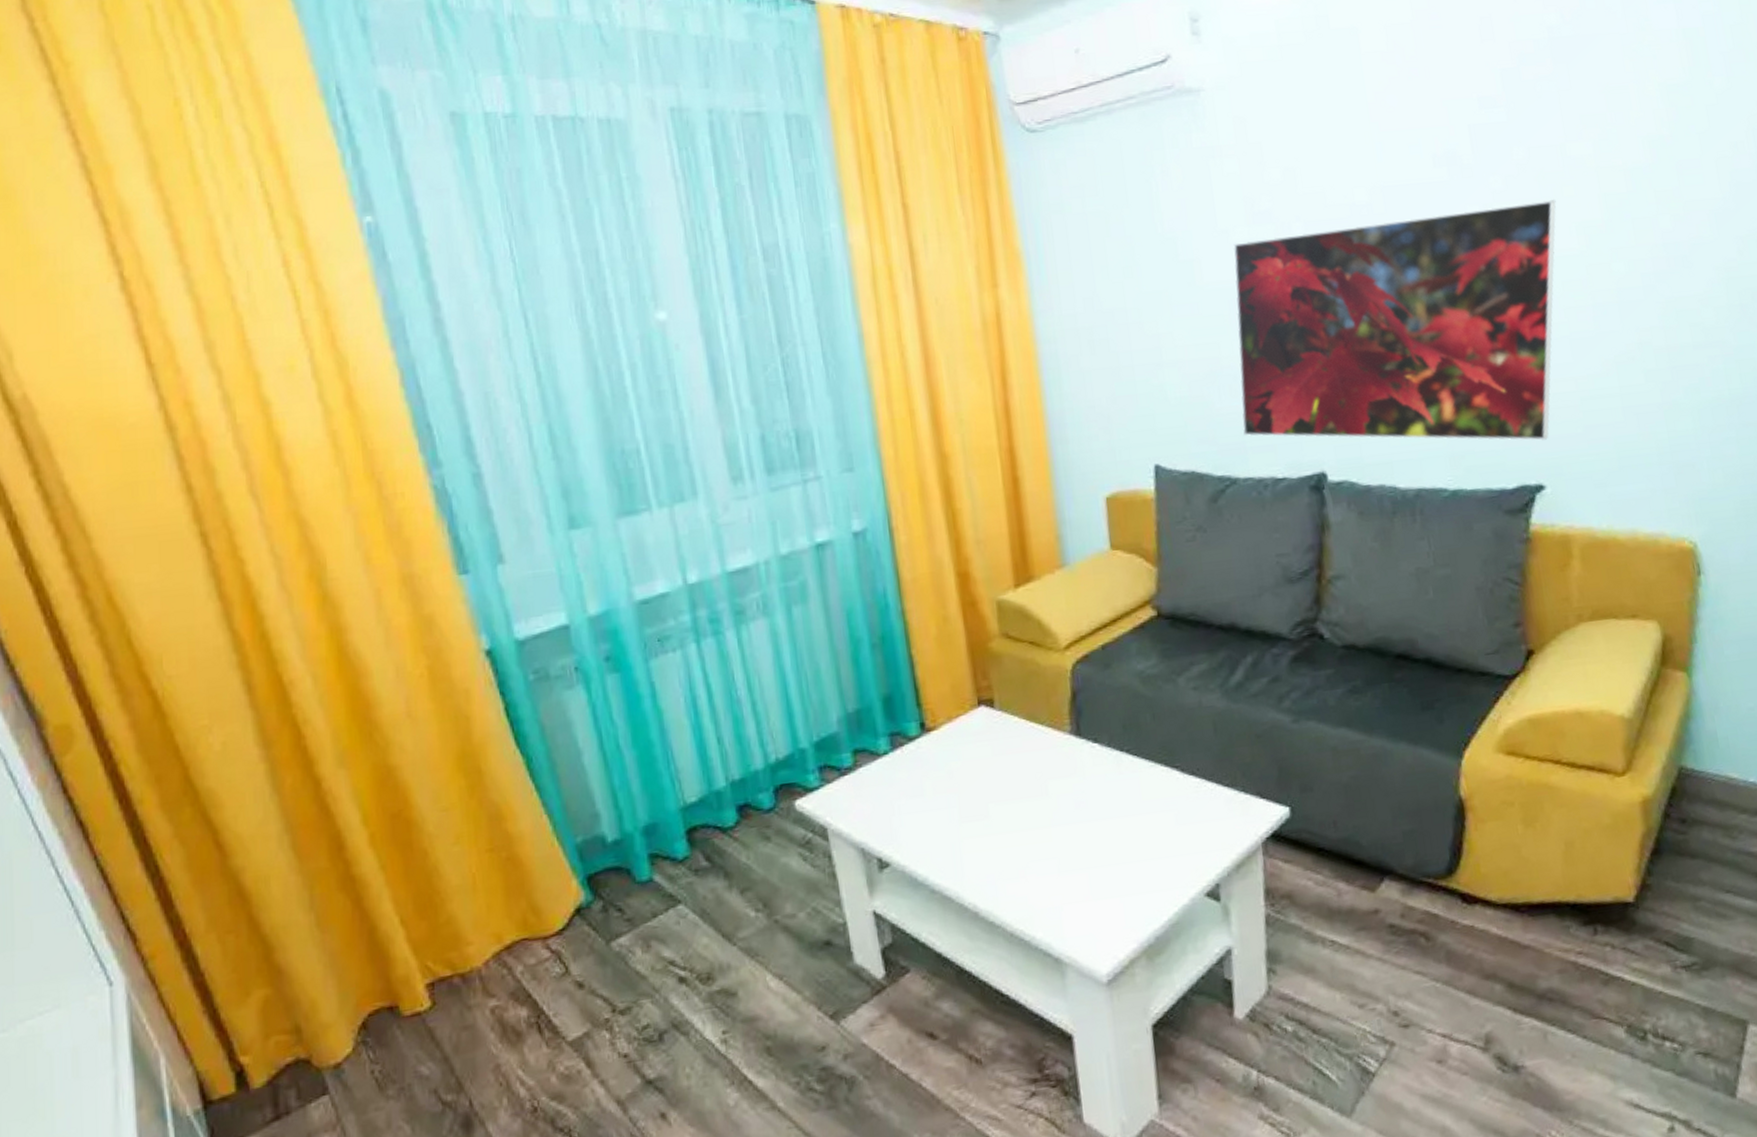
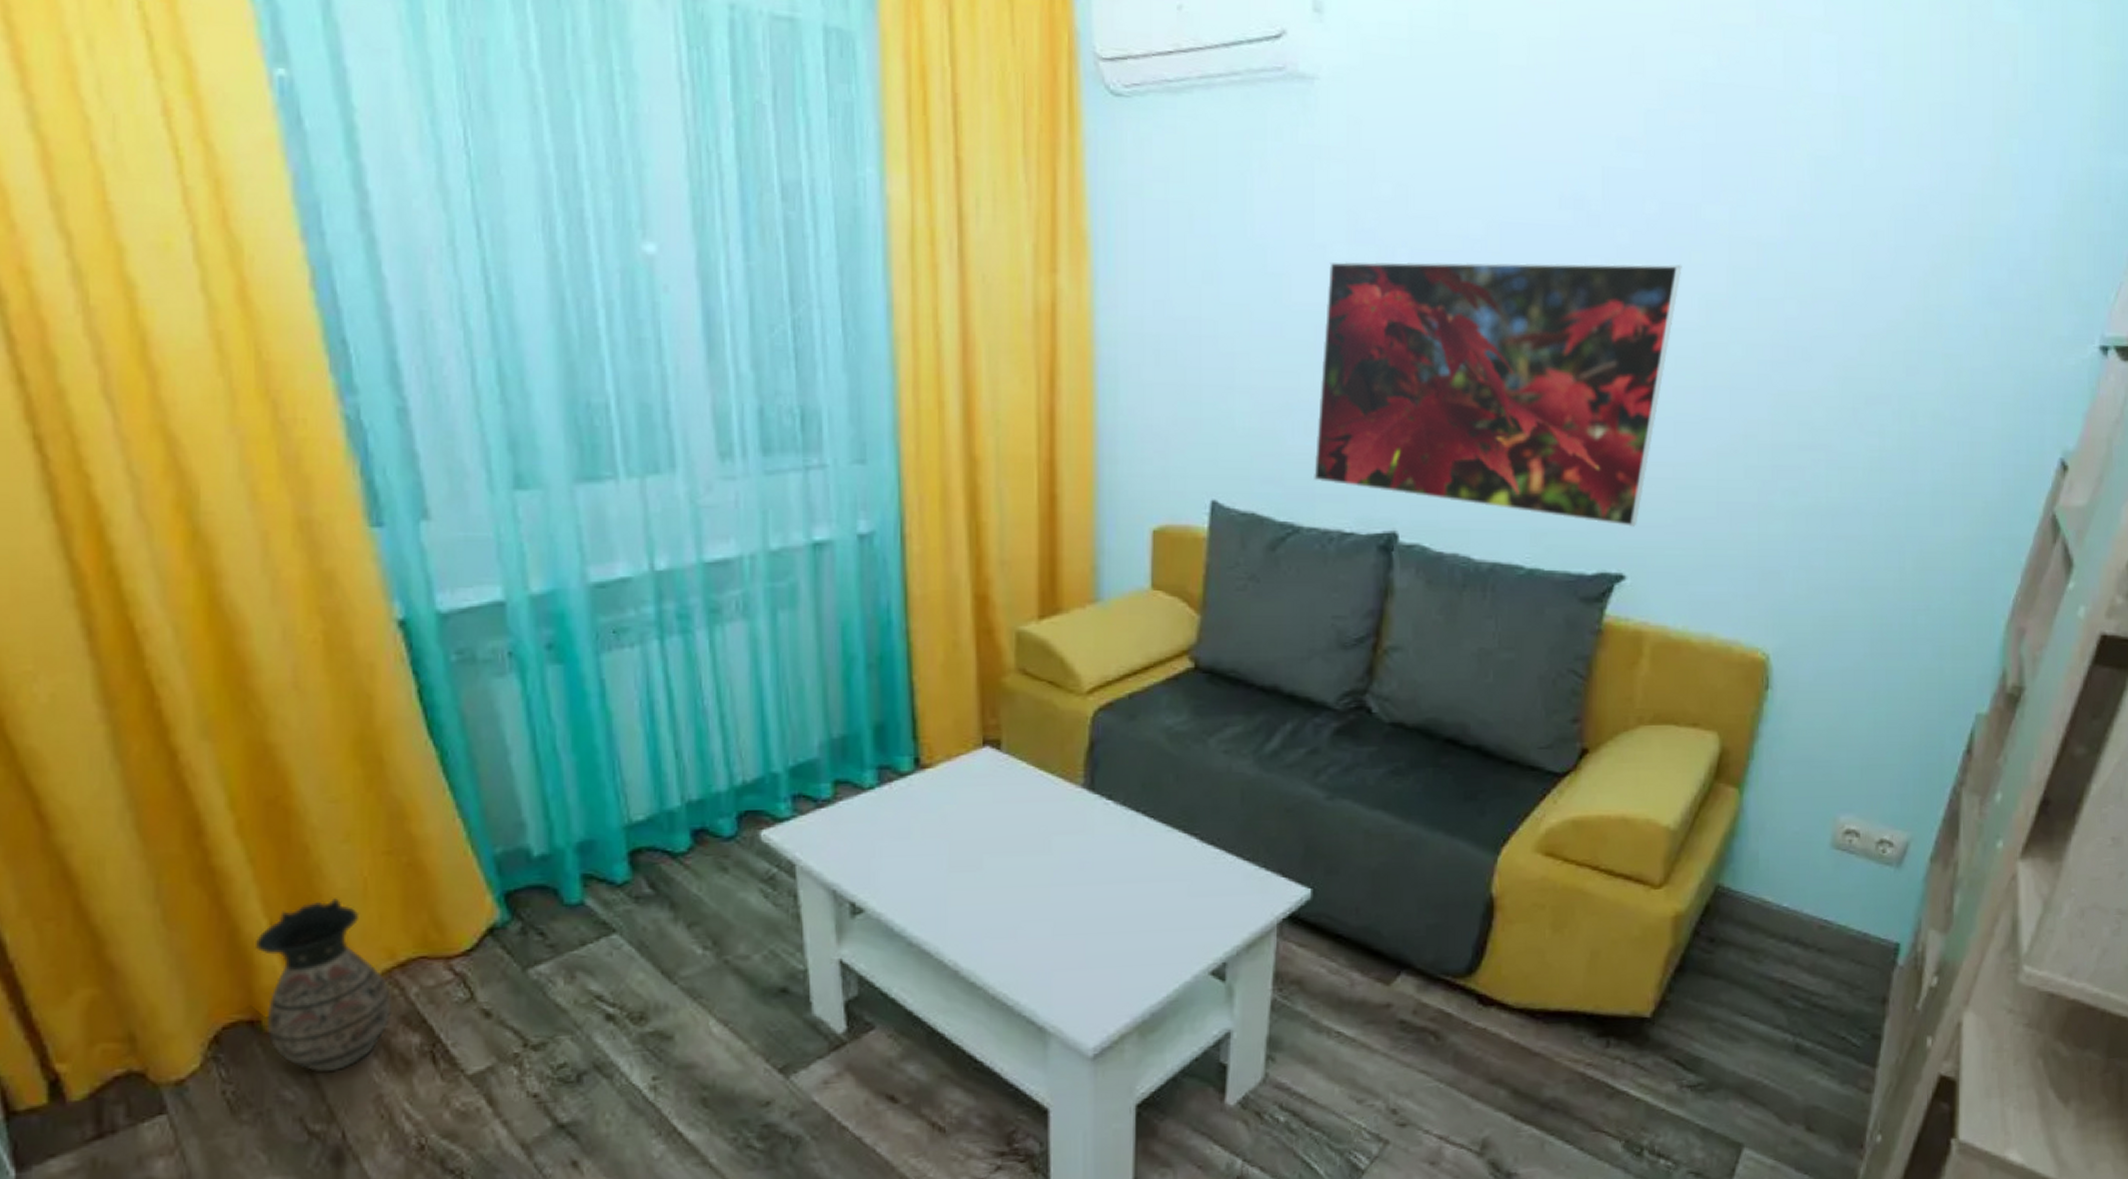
ceramic jug: none [390,894,503,1049] -> present [256,898,393,1073]

